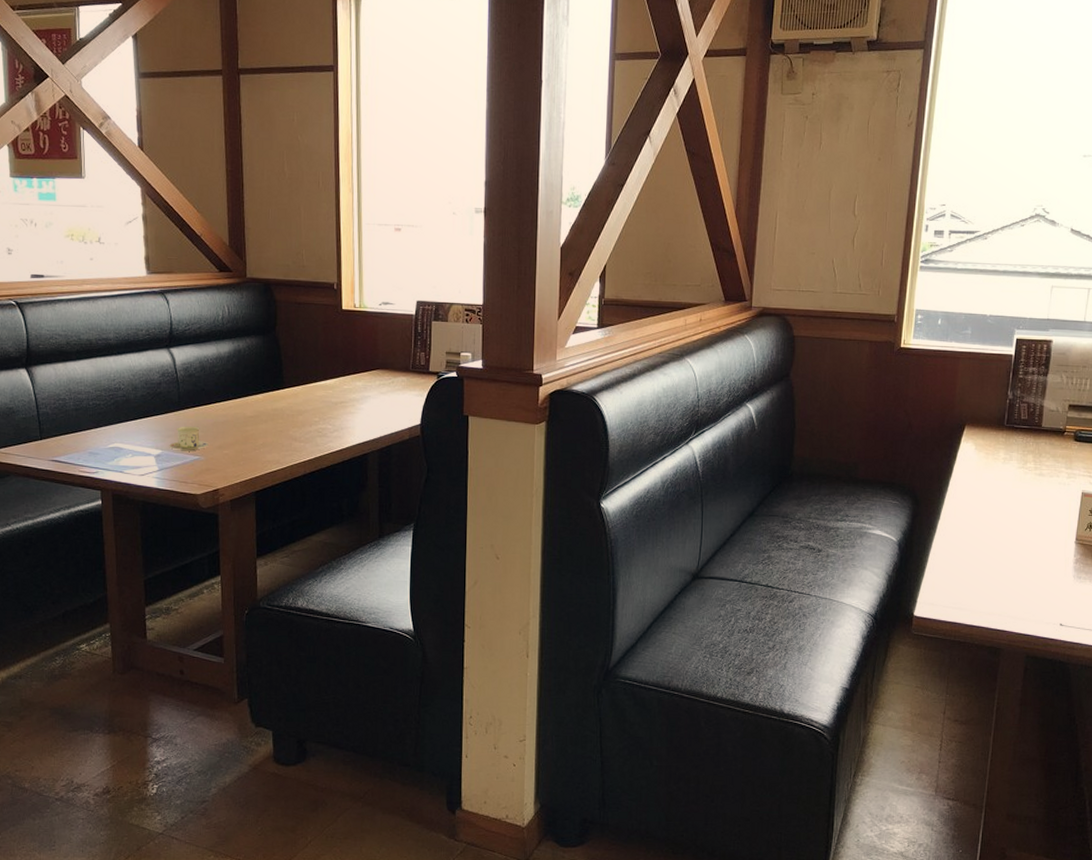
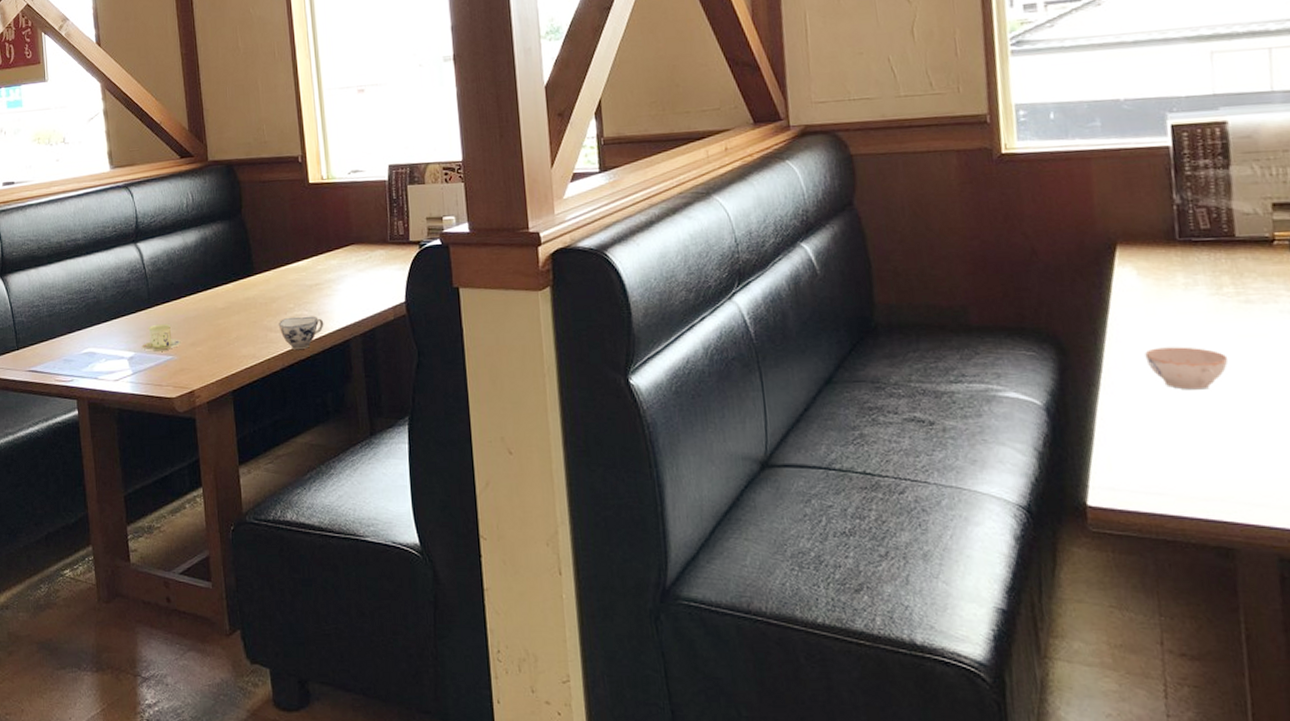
teacup: none [303,429,346,459] -> present [278,316,324,349]
teacup: none [969,504,1021,536] -> present [1145,347,1229,390]

